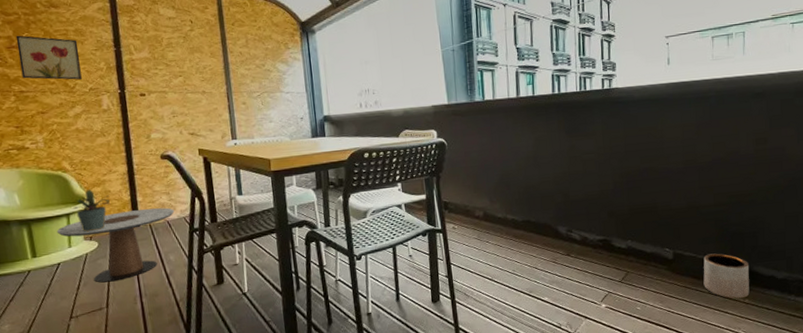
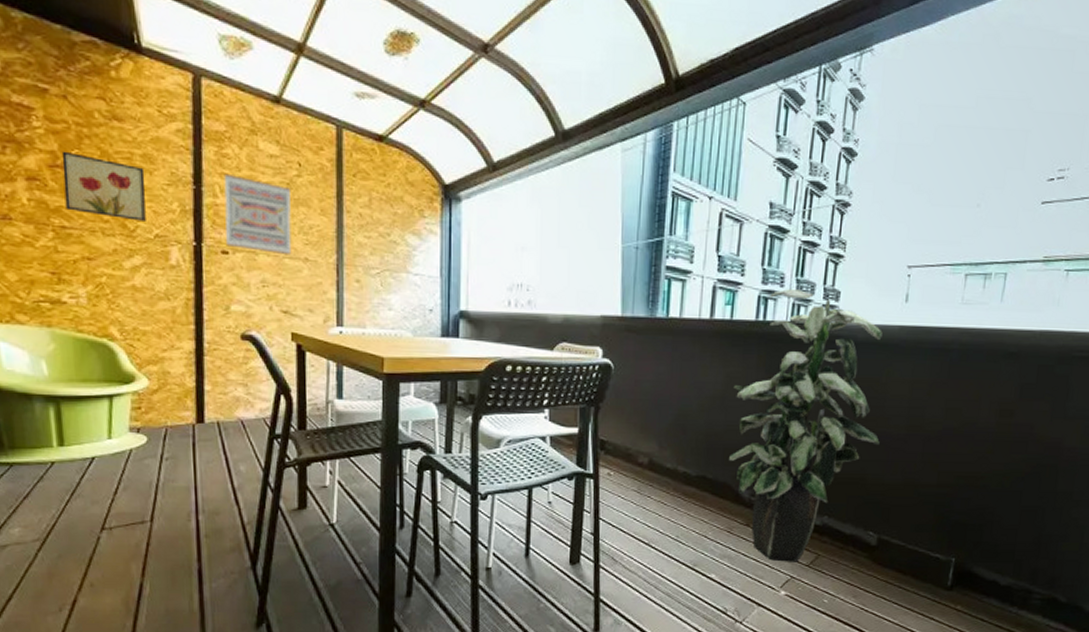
side table: present [56,207,175,283] -> none [93,401,252,489]
potted plant: present [73,189,110,232] -> none [118,367,168,422]
wall art: none [136,35,193,91] -> present [224,173,292,256]
indoor plant: none [542,66,664,281] -> present [729,289,883,562]
planter: present [703,253,750,299] -> none [909,545,969,604]

